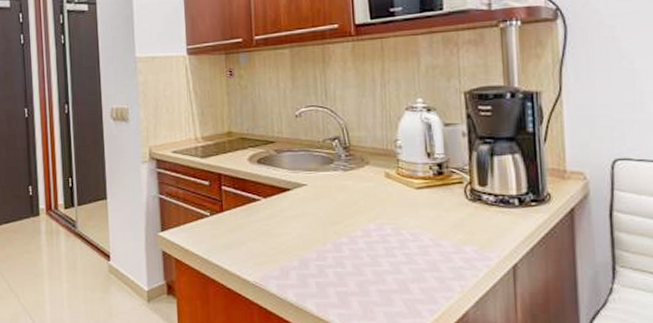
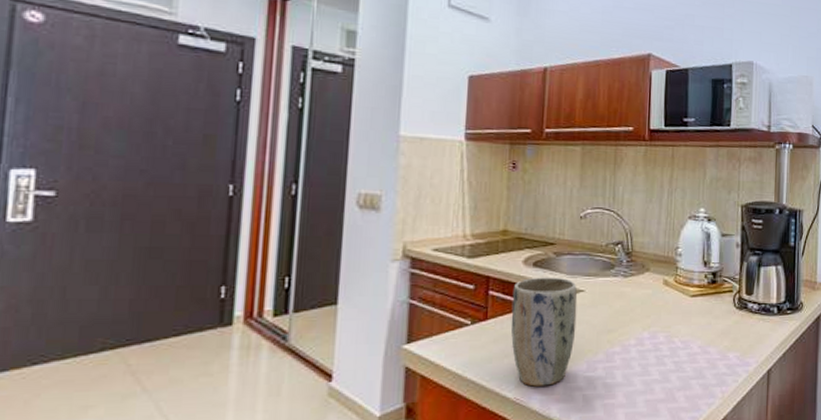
plant pot: none [242,172,303,272] -> present [511,277,578,387]

